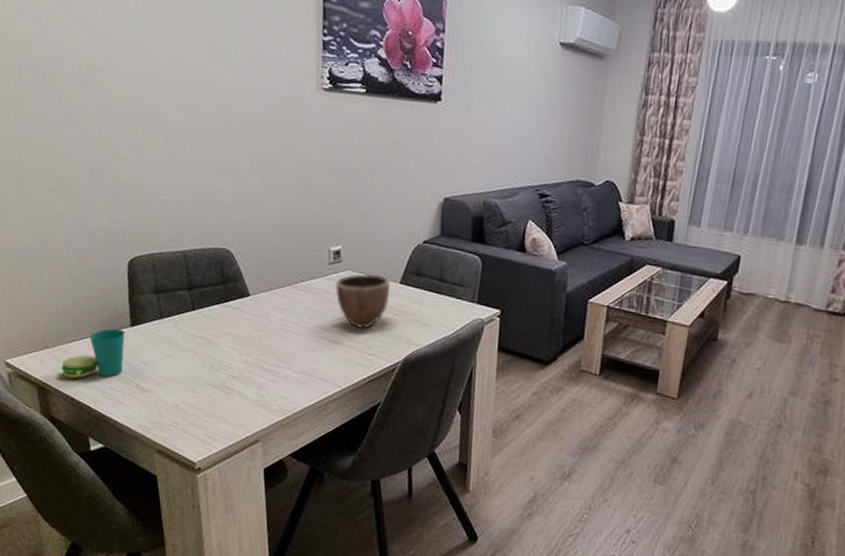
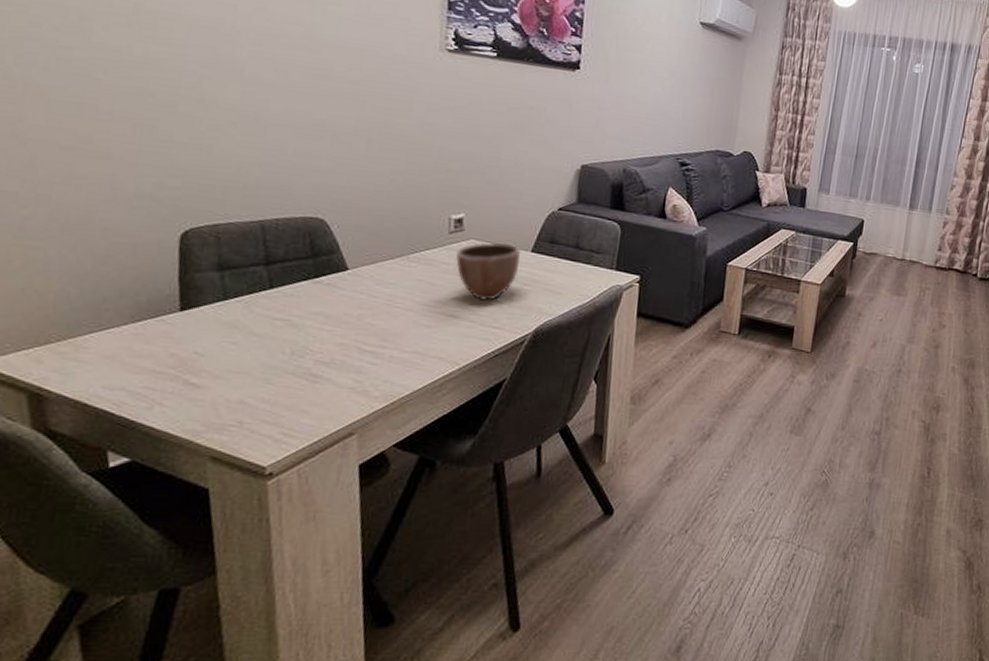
cup: present [61,328,125,379] -> none [68,314,171,380]

